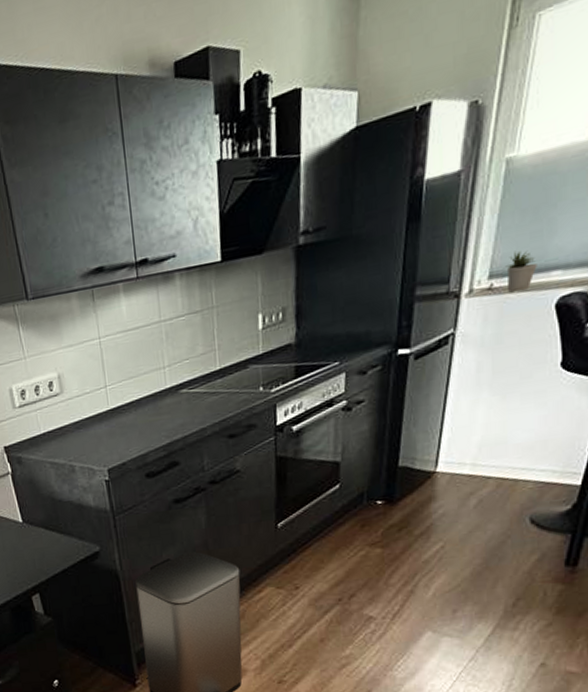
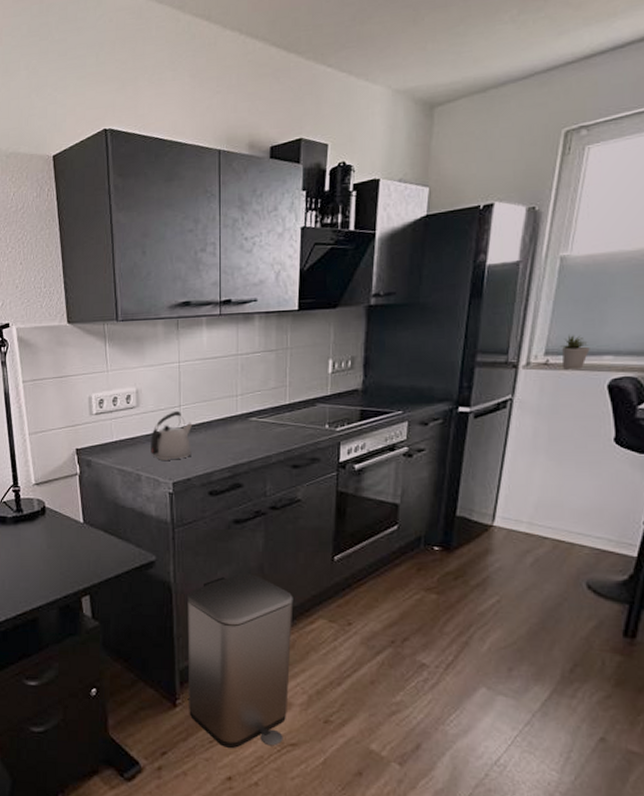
kettle: none [79,391,124,448] -> present [151,410,193,462]

